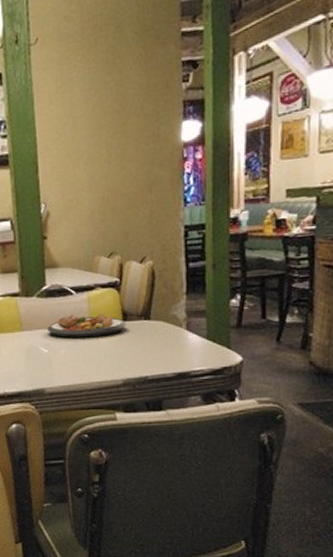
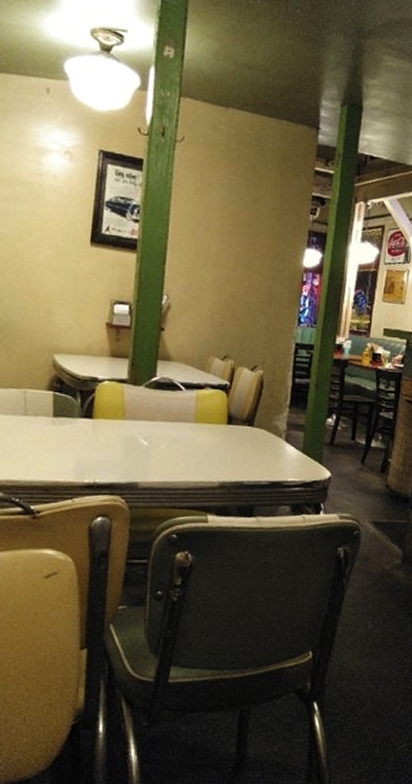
plate: present [47,313,127,339] -> none [151,410,231,437]

